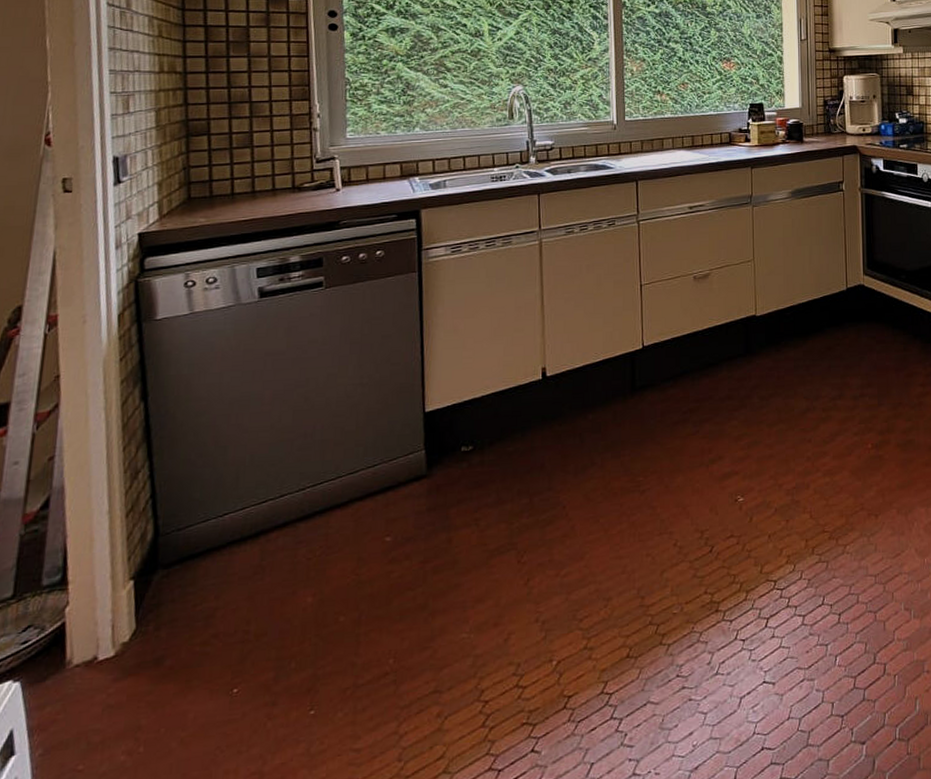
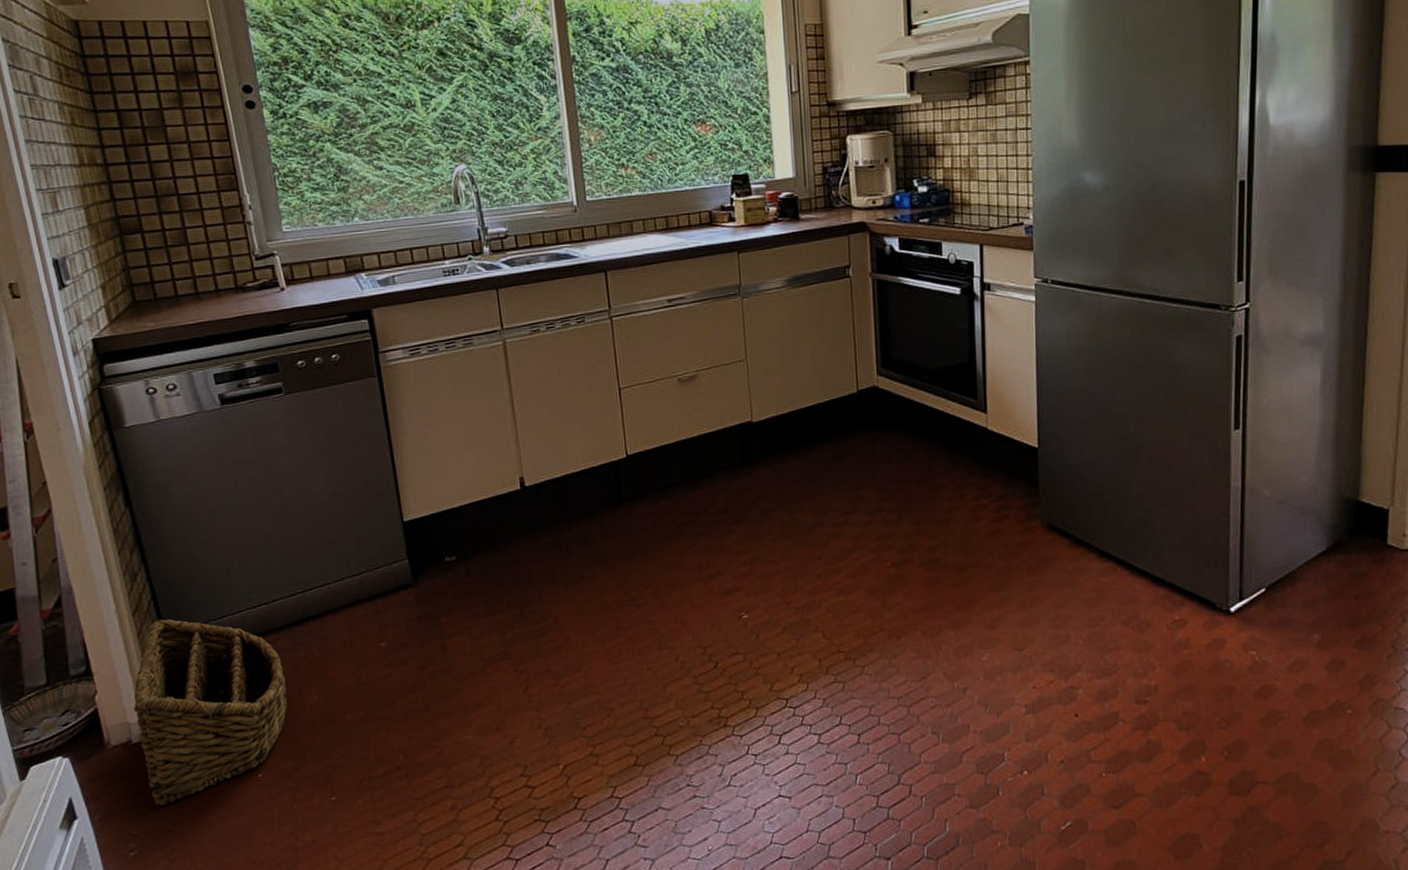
basket: none [106,518,281,732] -> present [134,619,288,805]

